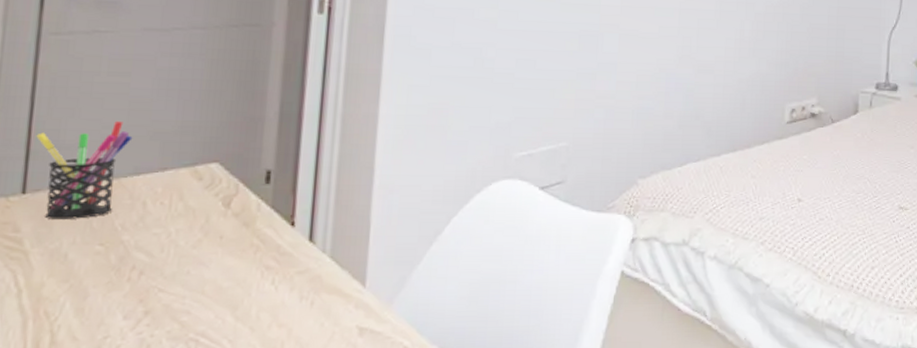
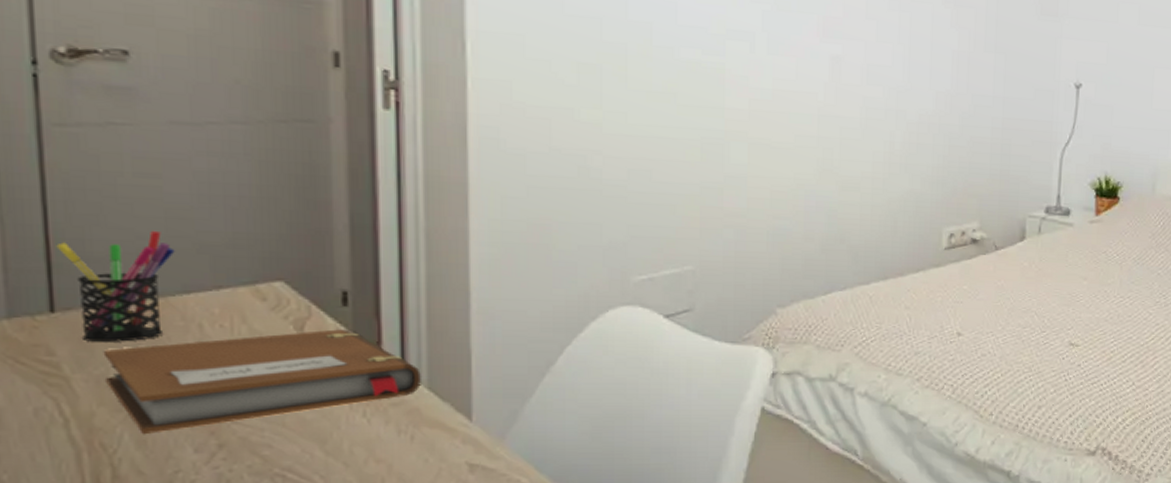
notebook: none [58,205,326,303] -> present [103,329,421,435]

